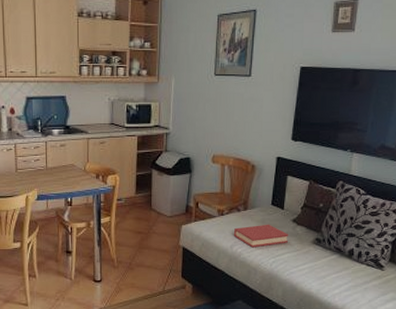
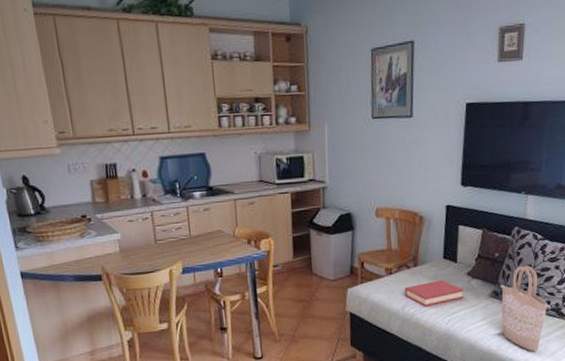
shopping bag: none [322,218,369,298] -> present [500,266,550,352]

